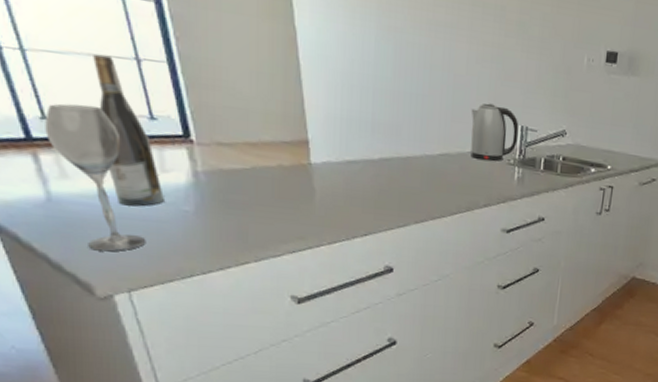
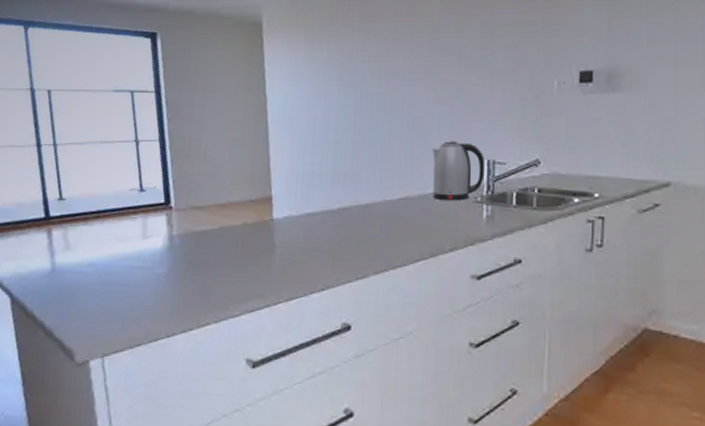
wineglass: present [44,103,146,252] -> none [60,184,123,317]
wine bottle: present [93,53,164,207] -> none [101,141,143,272]

